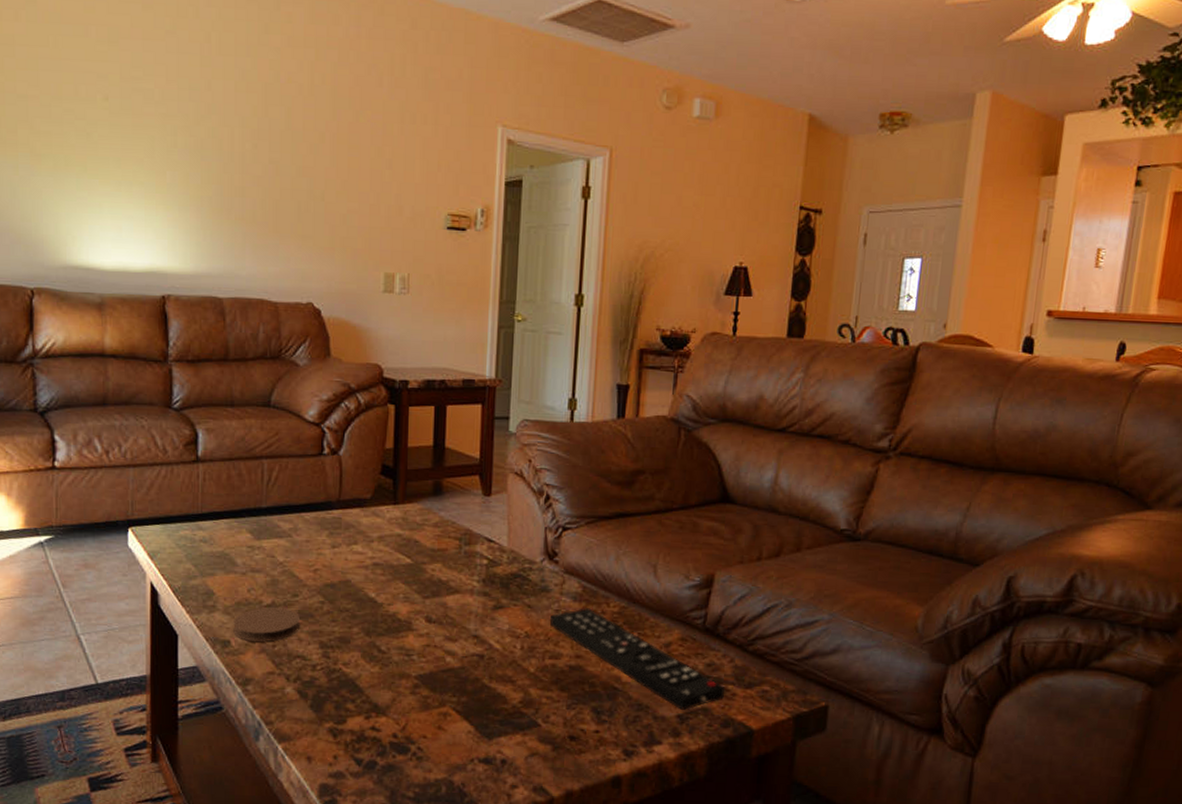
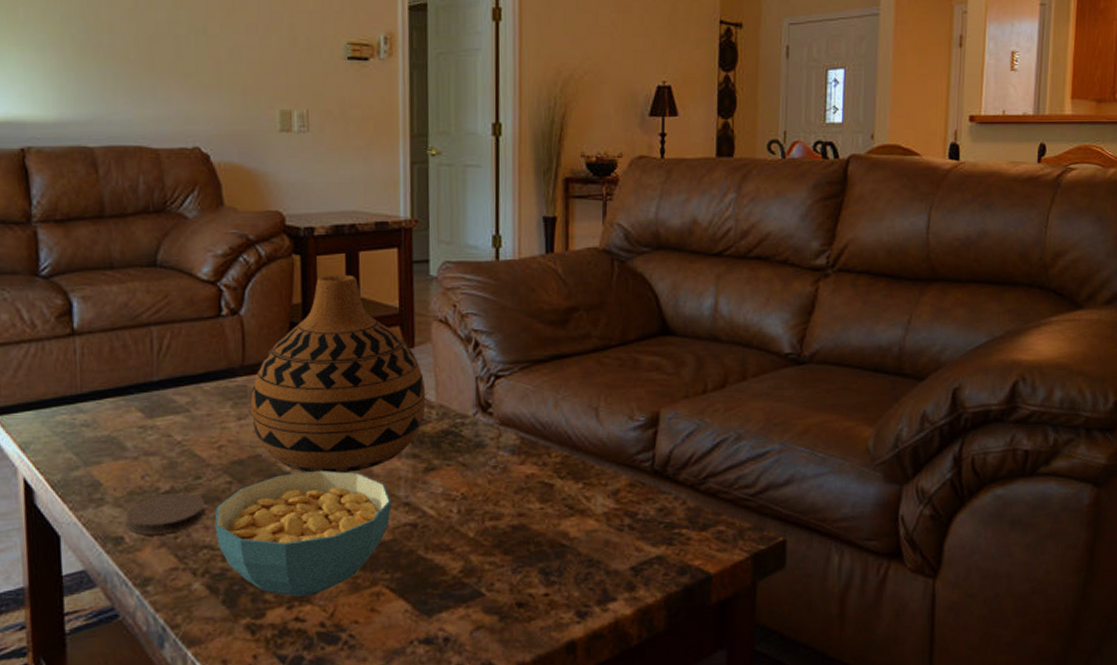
cereal bowl: none [307,598,462,709] -> present [214,470,392,597]
vase: none [344,424,499,603] -> present [251,274,426,473]
remote control: present [550,607,724,710] -> none [488,460,678,561]

